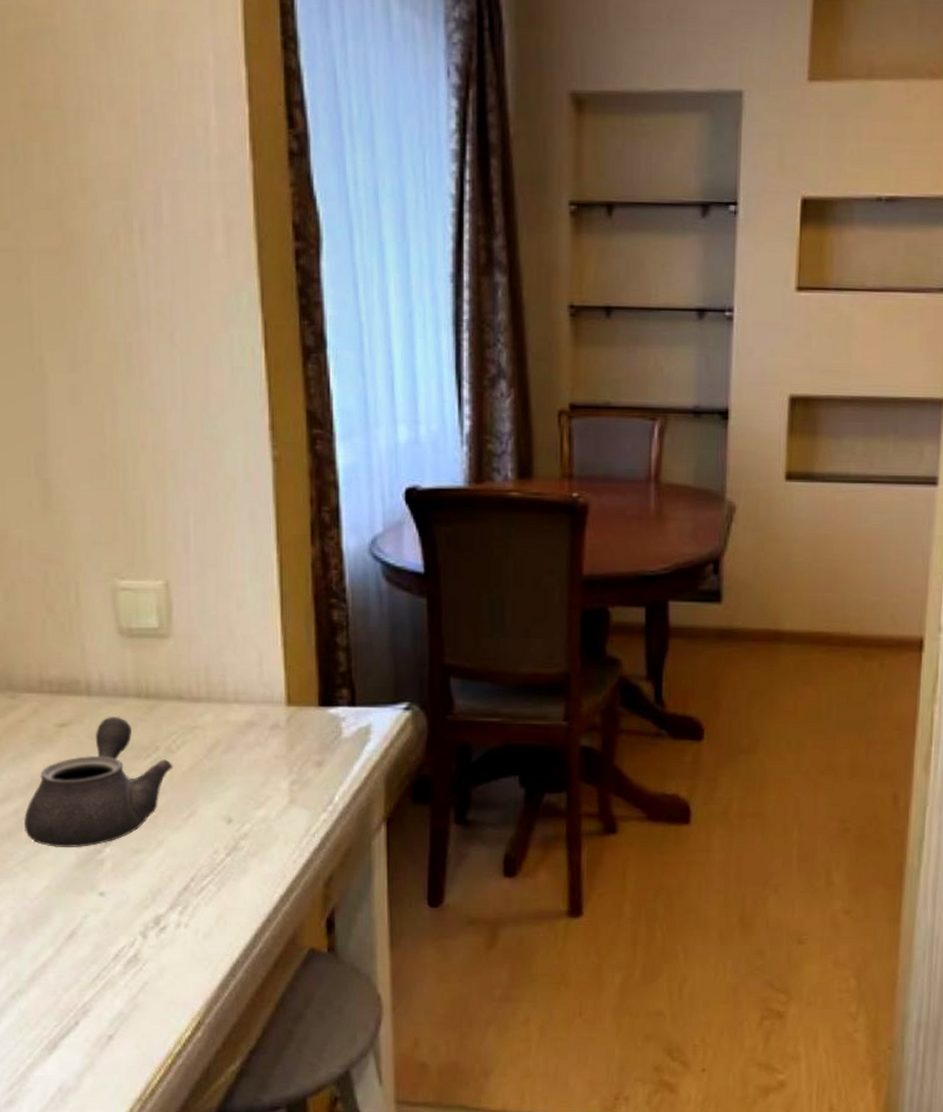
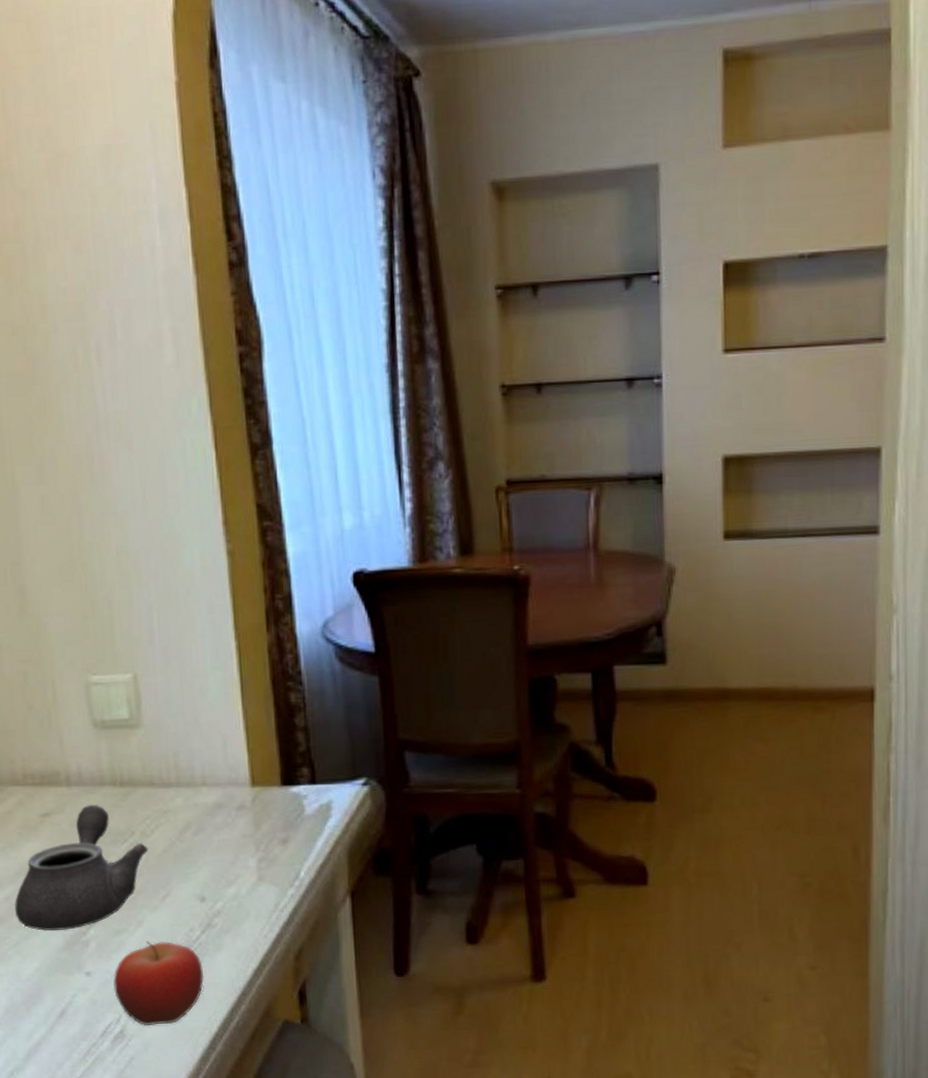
fruit: none [129,862,228,950] -> present [113,941,205,1025]

